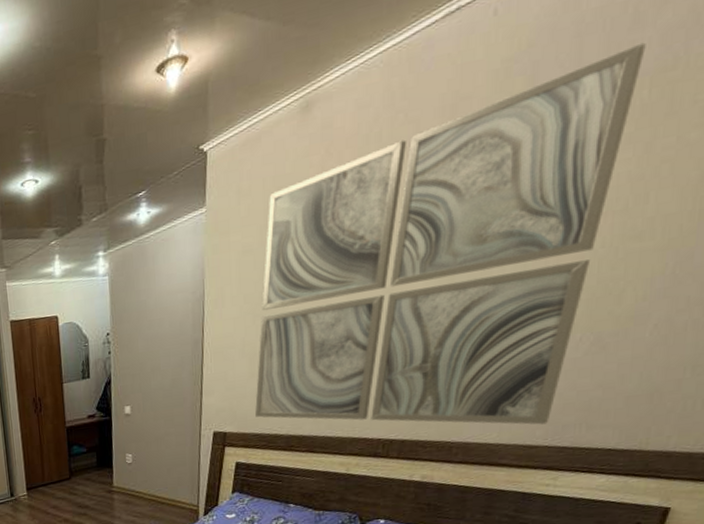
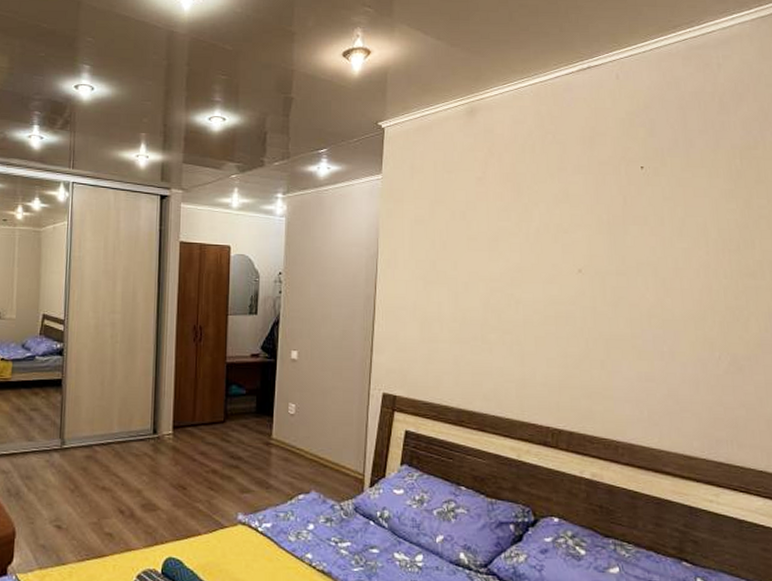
wall art: present [255,42,646,425] -> none [426,124,733,436]

